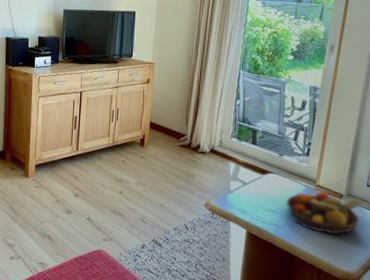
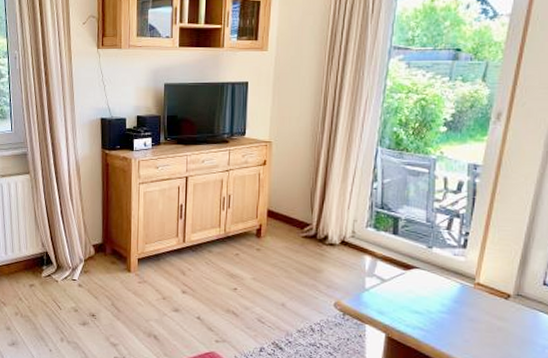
fruit bowl: present [286,192,362,235] -> none [436,291,536,342]

